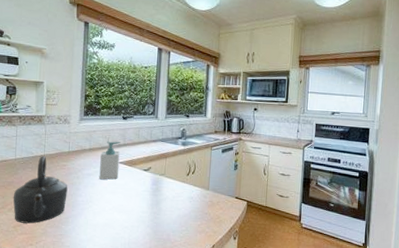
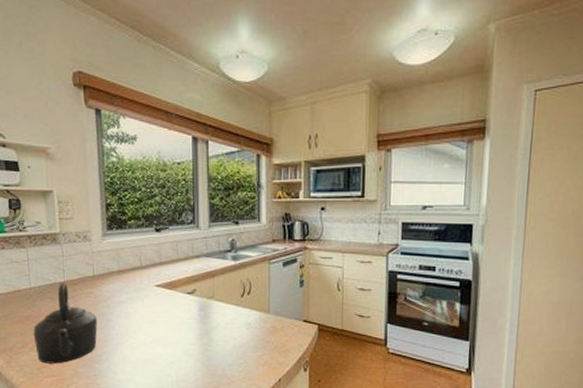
soap bottle: present [99,141,121,180] -> none [133,260,157,308]

